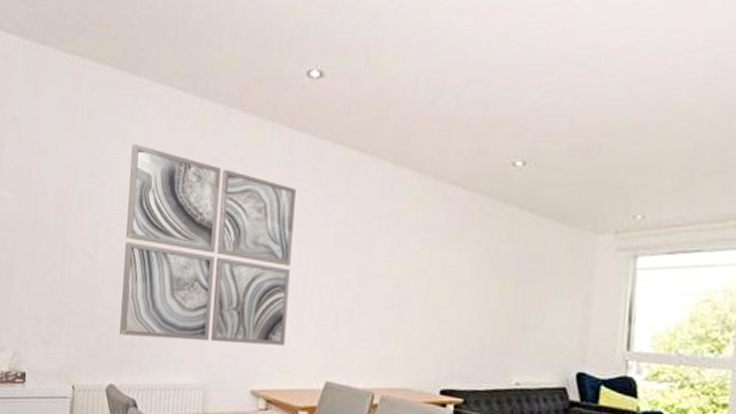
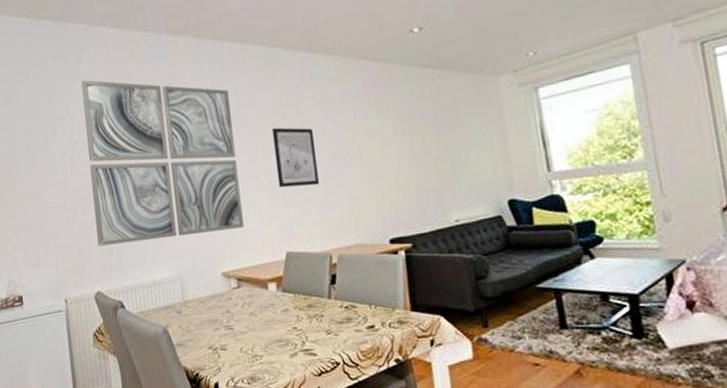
wall art: none [331,242,382,315] -> present [271,127,320,188]

